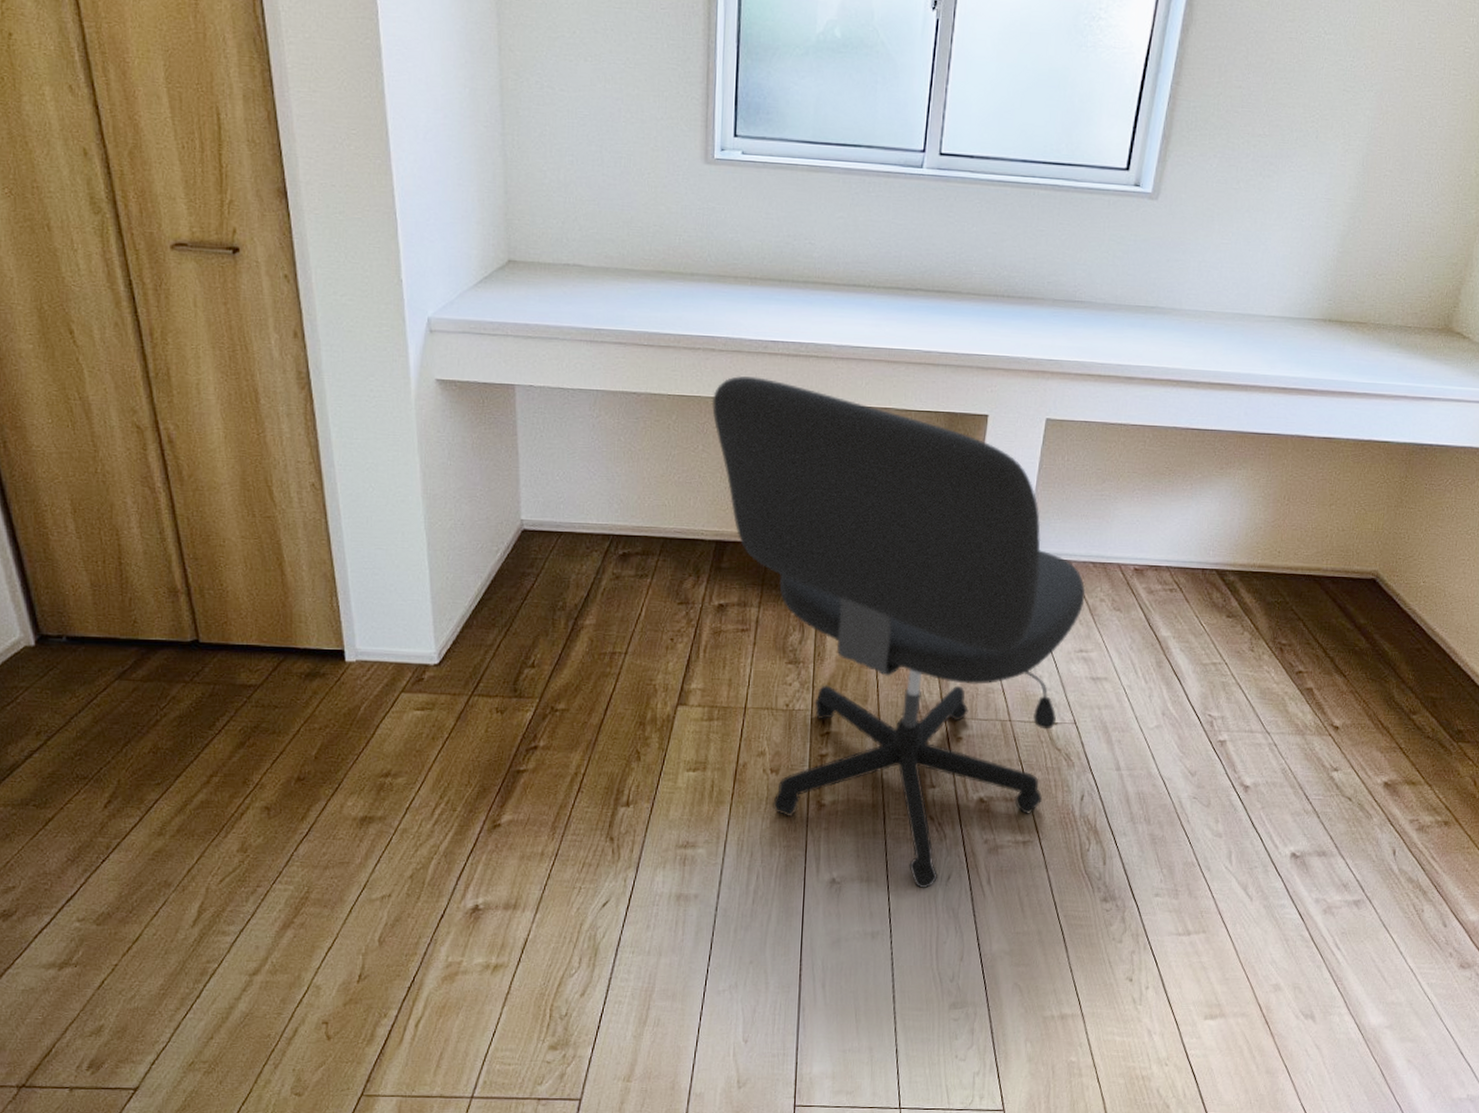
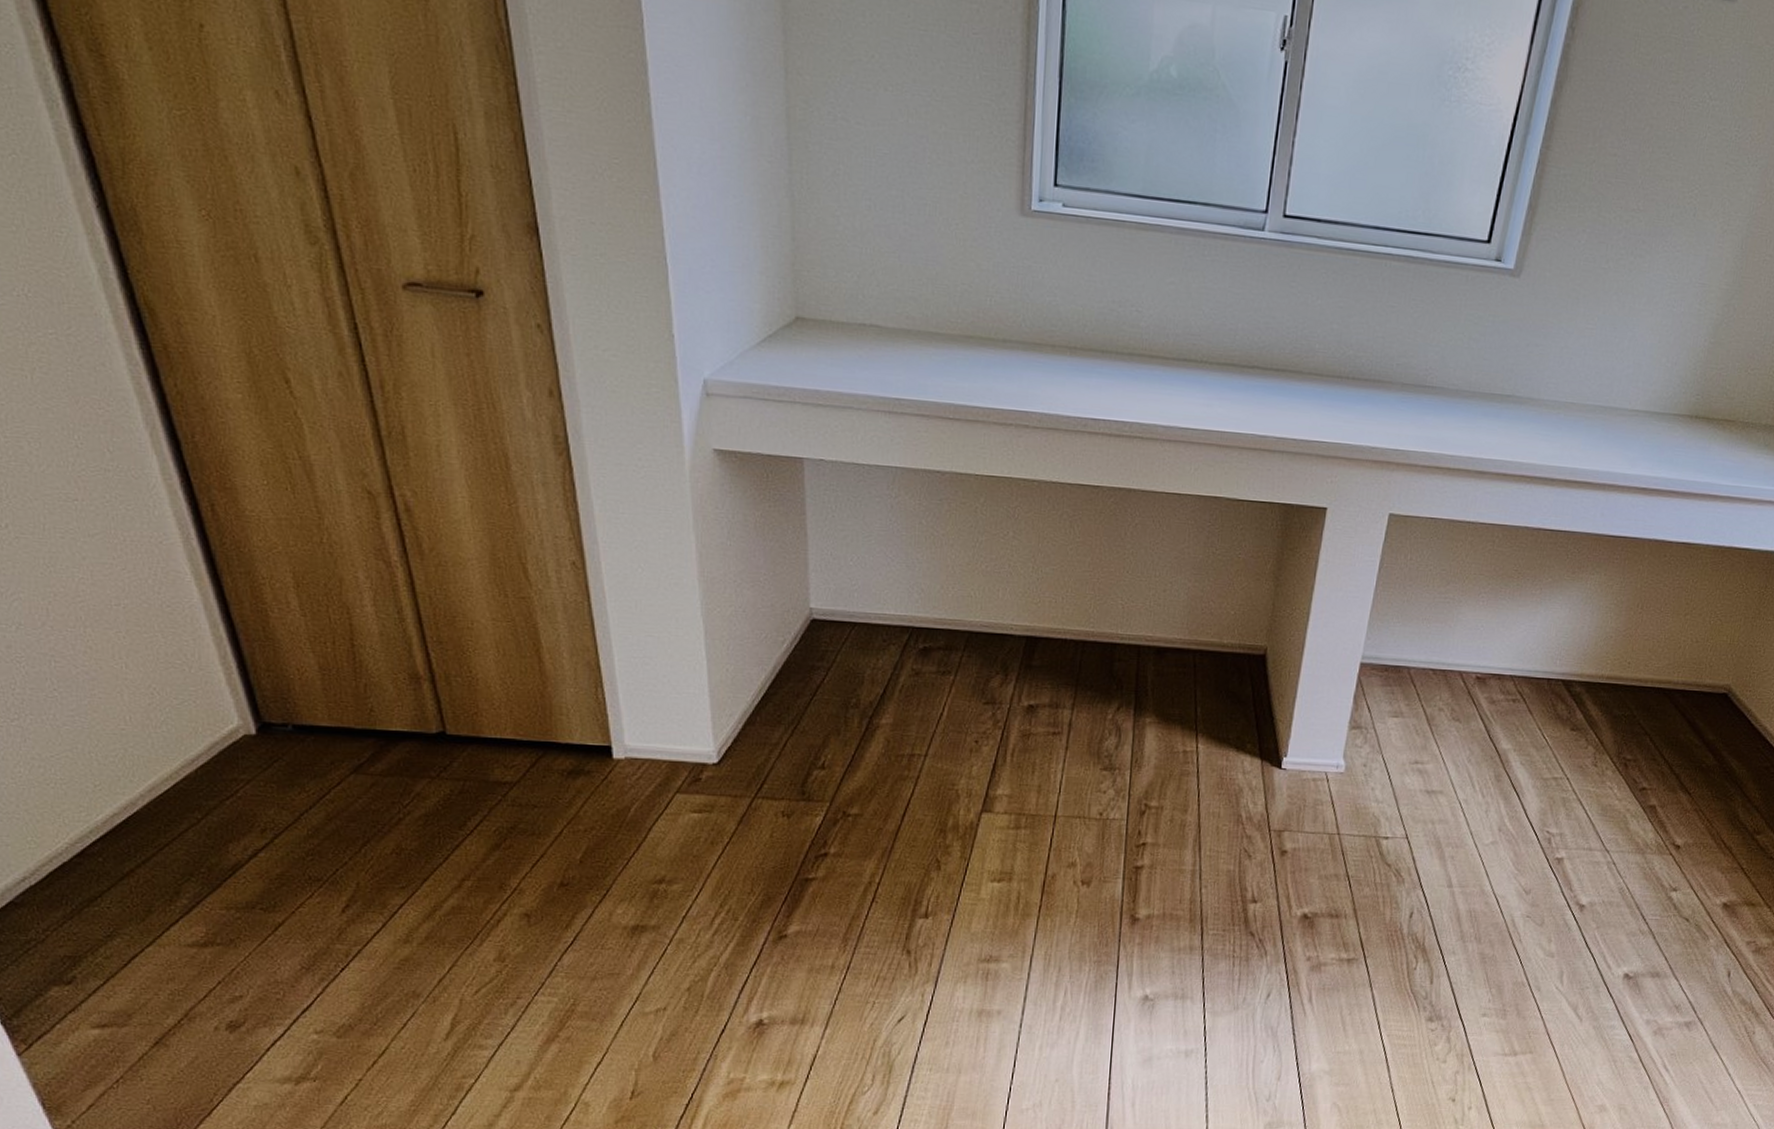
office chair: present [711,375,1086,888] -> none [1024,455,1424,1006]

